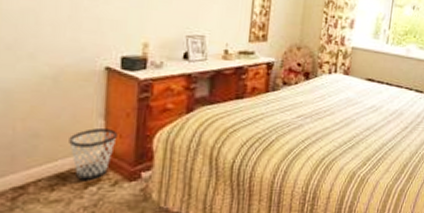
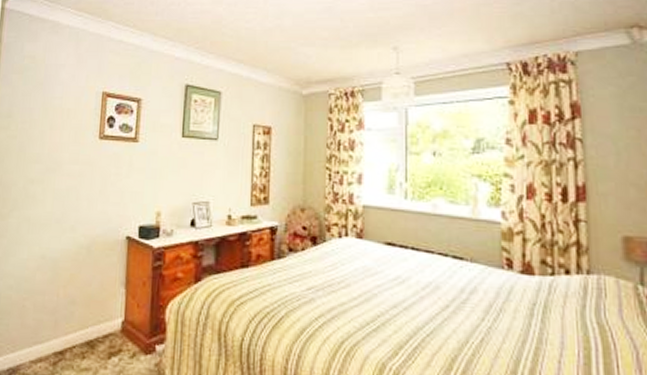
wastebasket: present [69,127,118,181] -> none [97,296,136,351]

